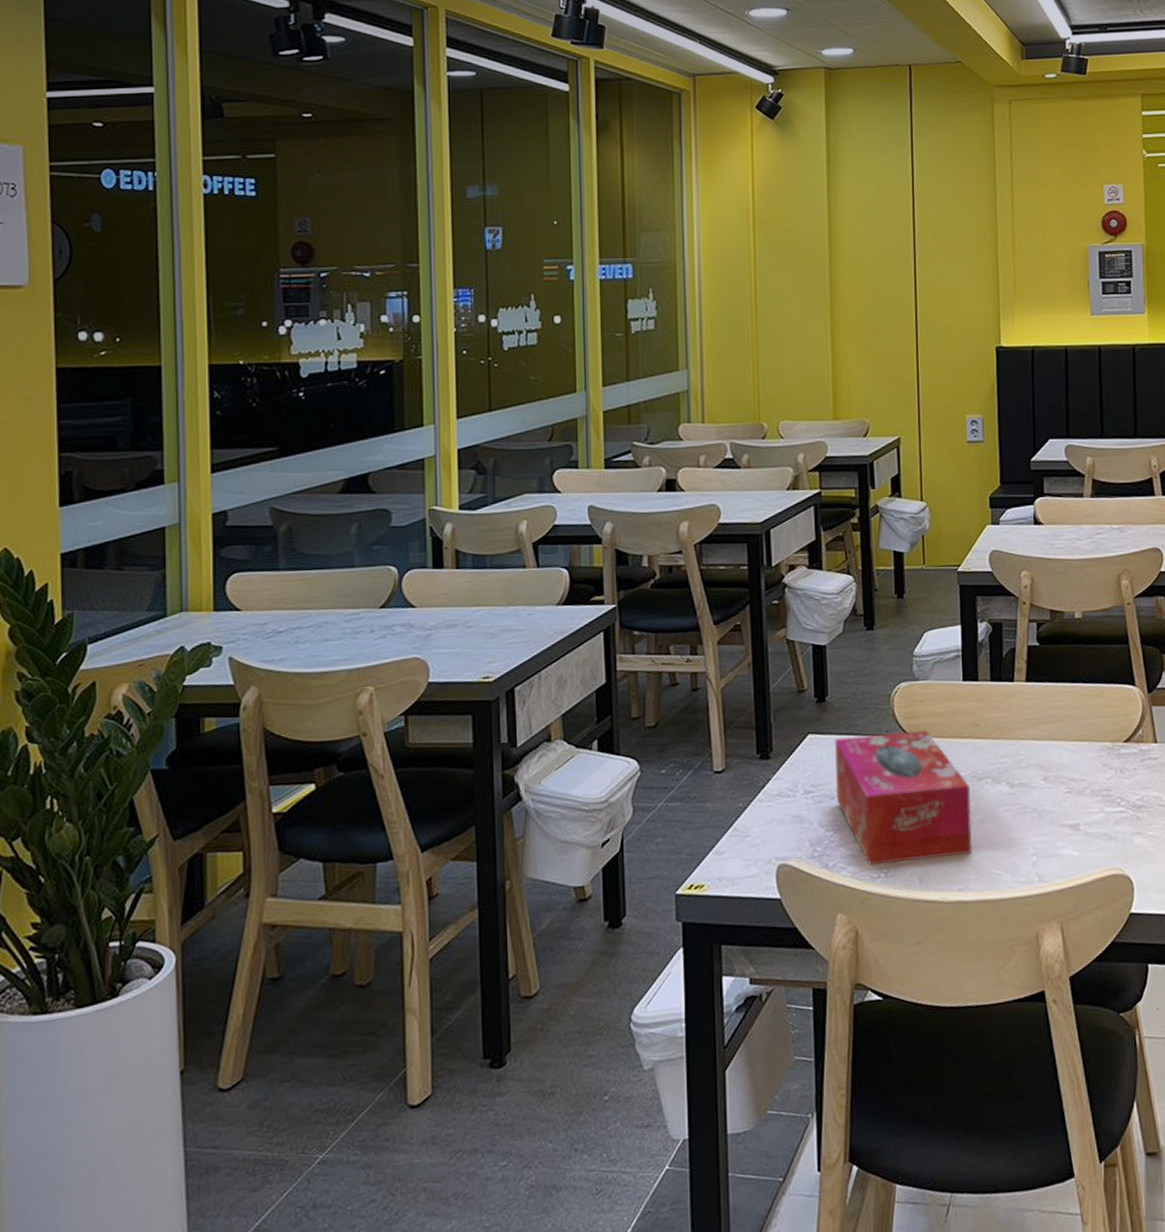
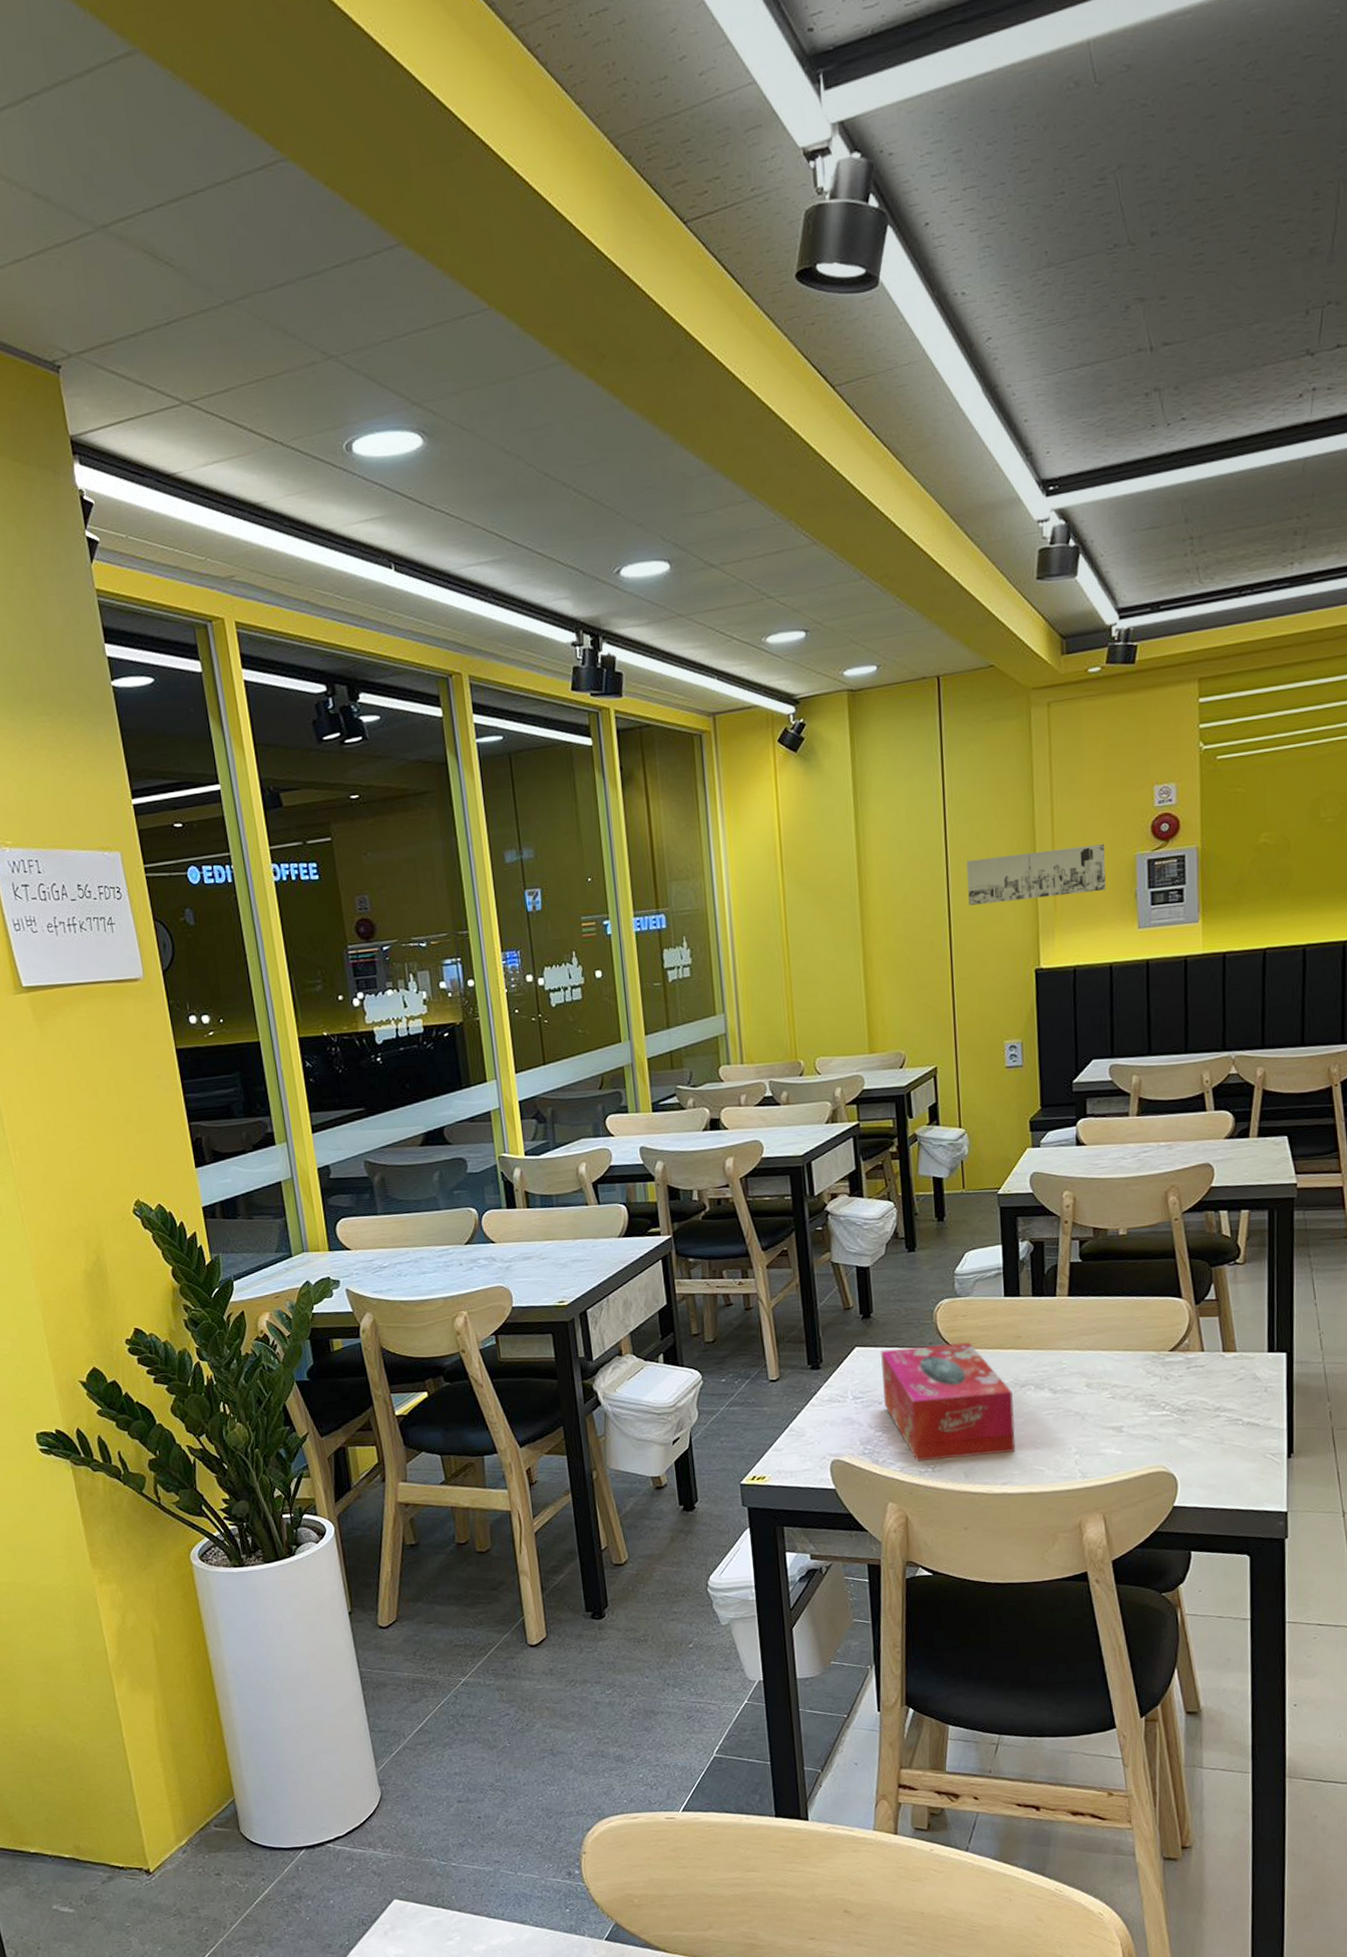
wall art: none [933,234,1061,280] -> present [966,844,1106,905]

